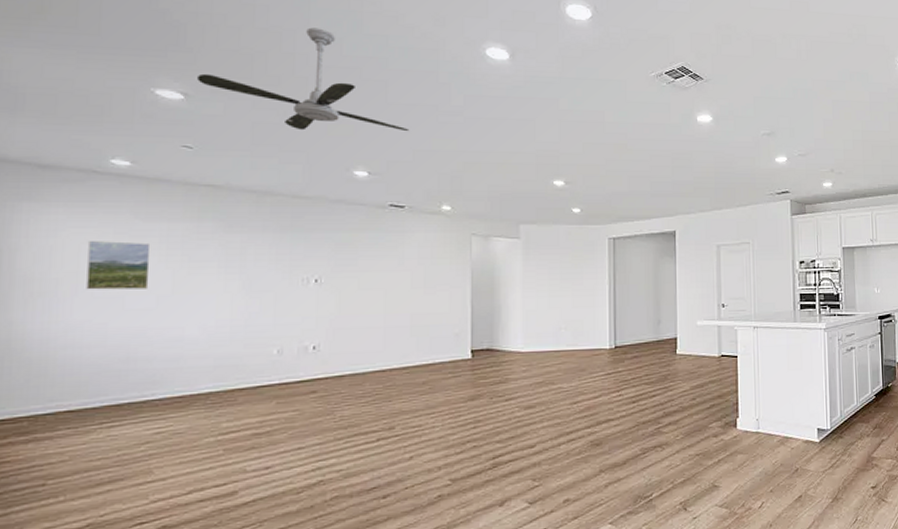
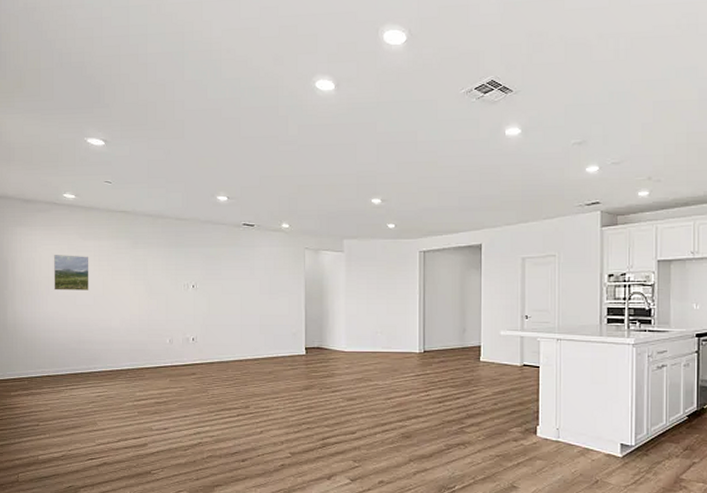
ceiling fan: present [198,27,410,132] -> none [112,77,257,165]

